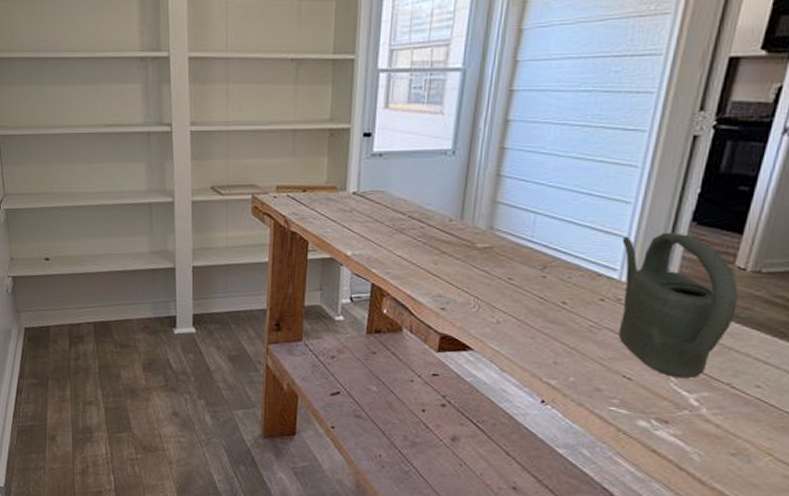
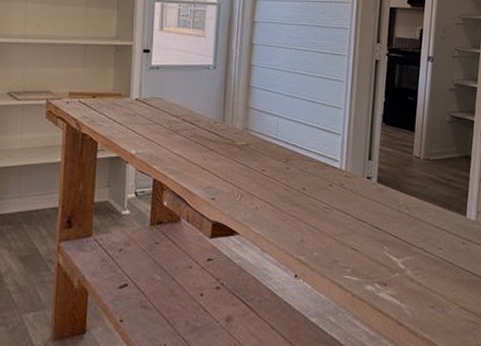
watering can: present [618,232,738,379] -> none [339,130,419,247]

